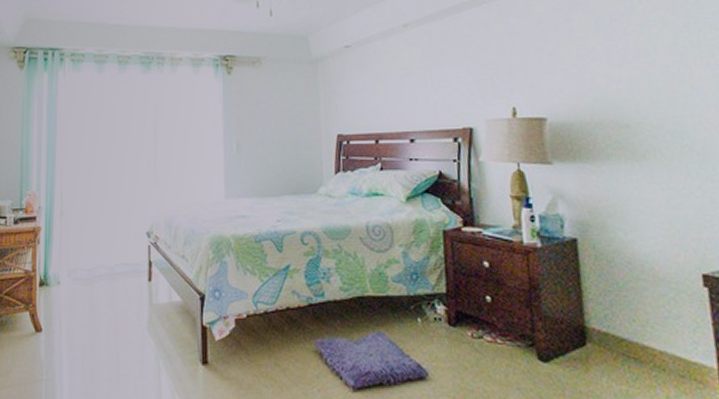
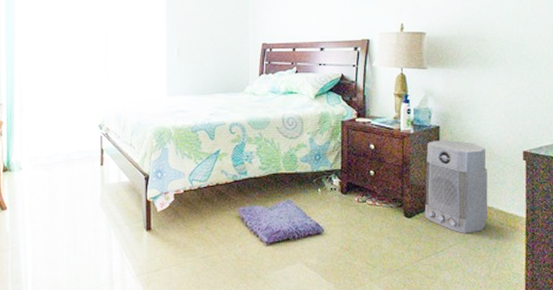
air purifier: none [561,258,660,388] -> present [424,140,488,233]

